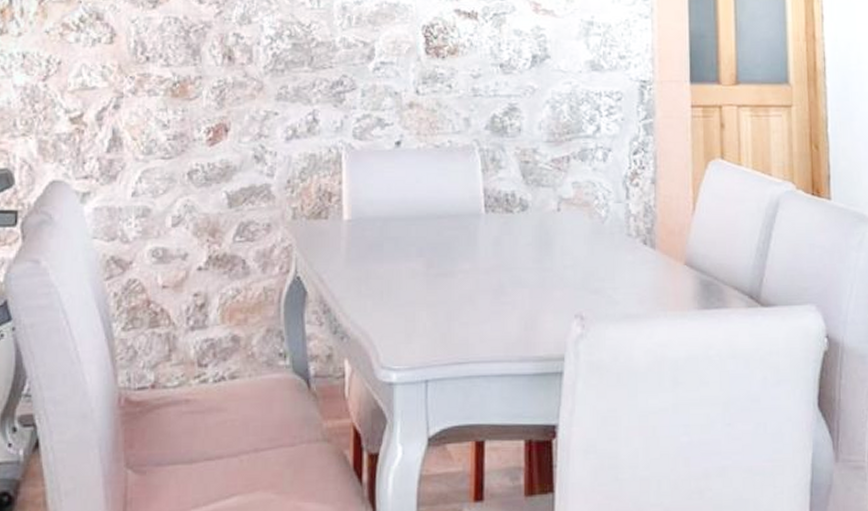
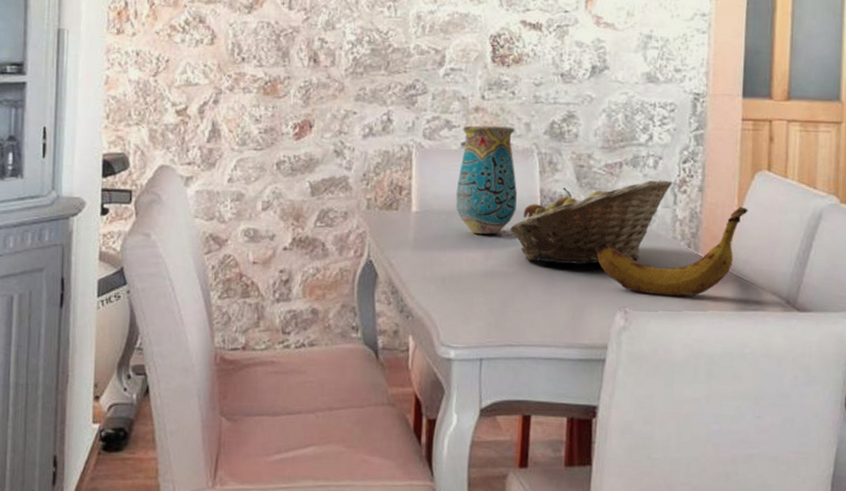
vase: none [392,123,460,242] -> present [456,125,518,235]
fruit basket: none [453,172,624,269] -> present [510,179,673,264]
banana: none [546,198,704,298] -> present [595,206,748,296]

